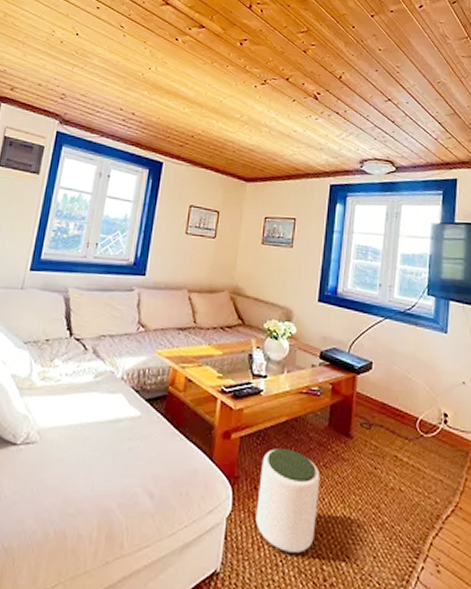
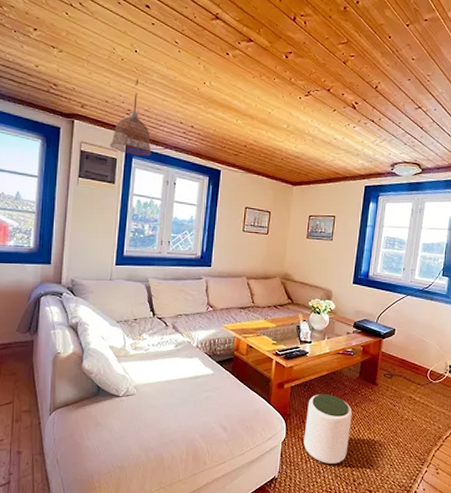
pendant lamp: none [38,62,85,144] -> present [110,78,151,156]

